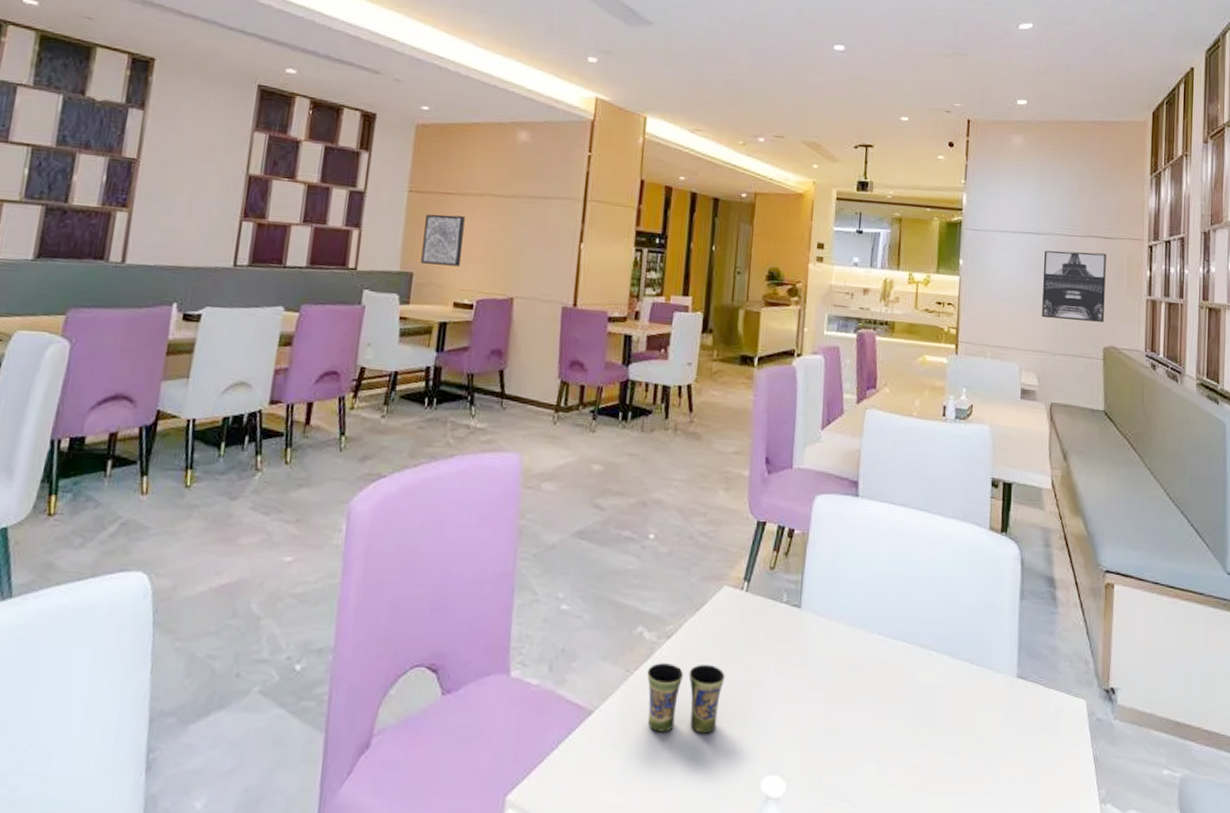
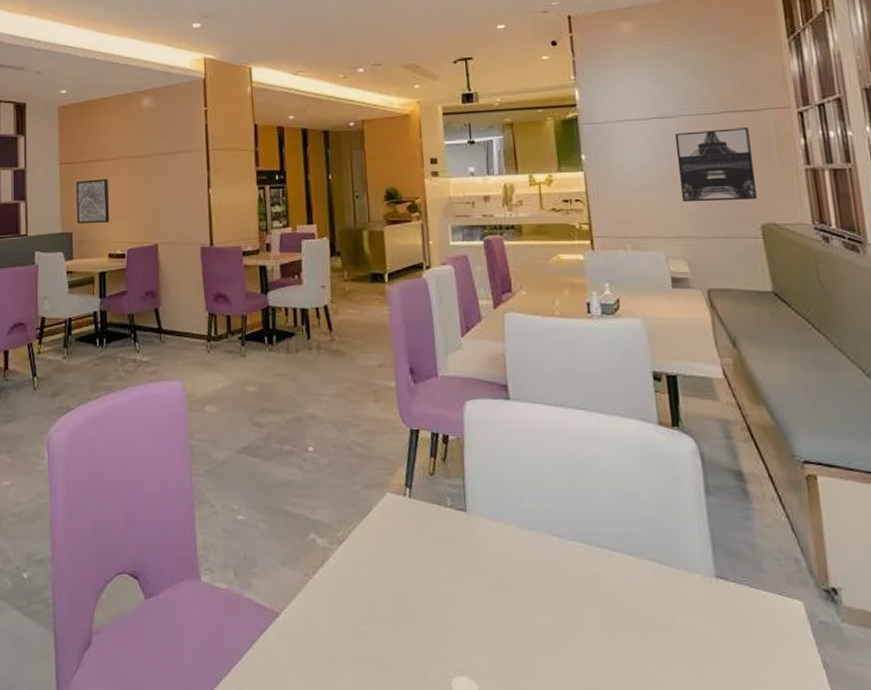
cup: present [646,663,725,734] -> none [324,567,401,635]

